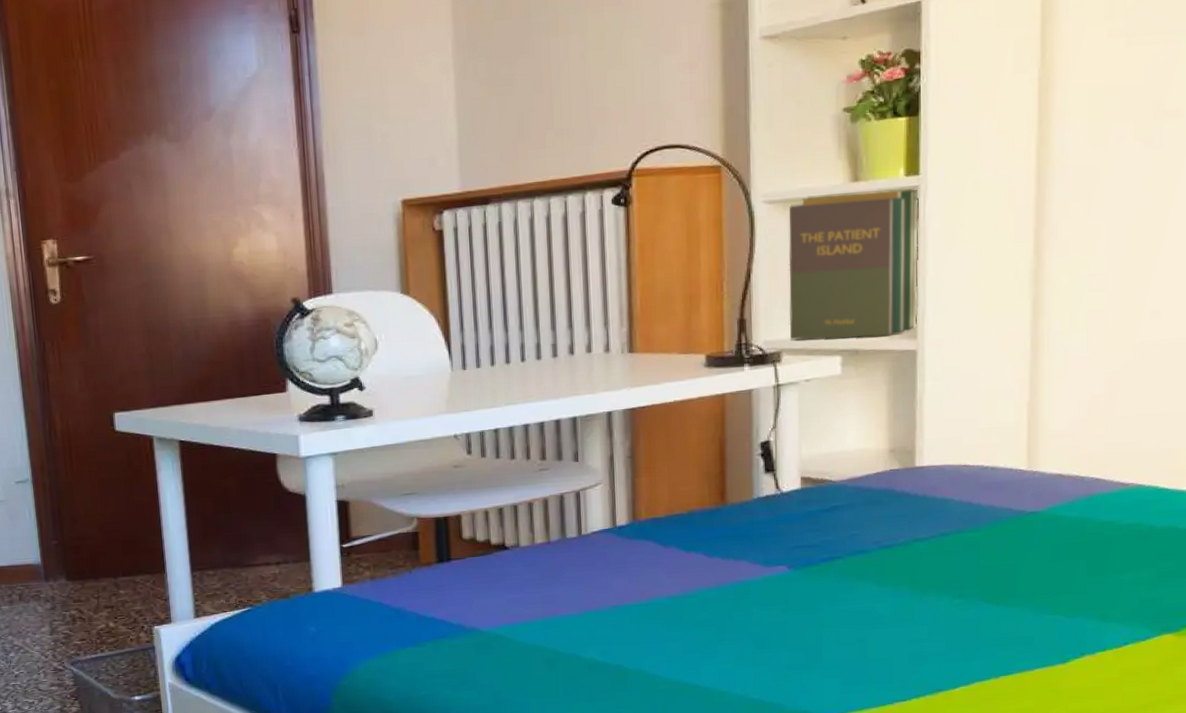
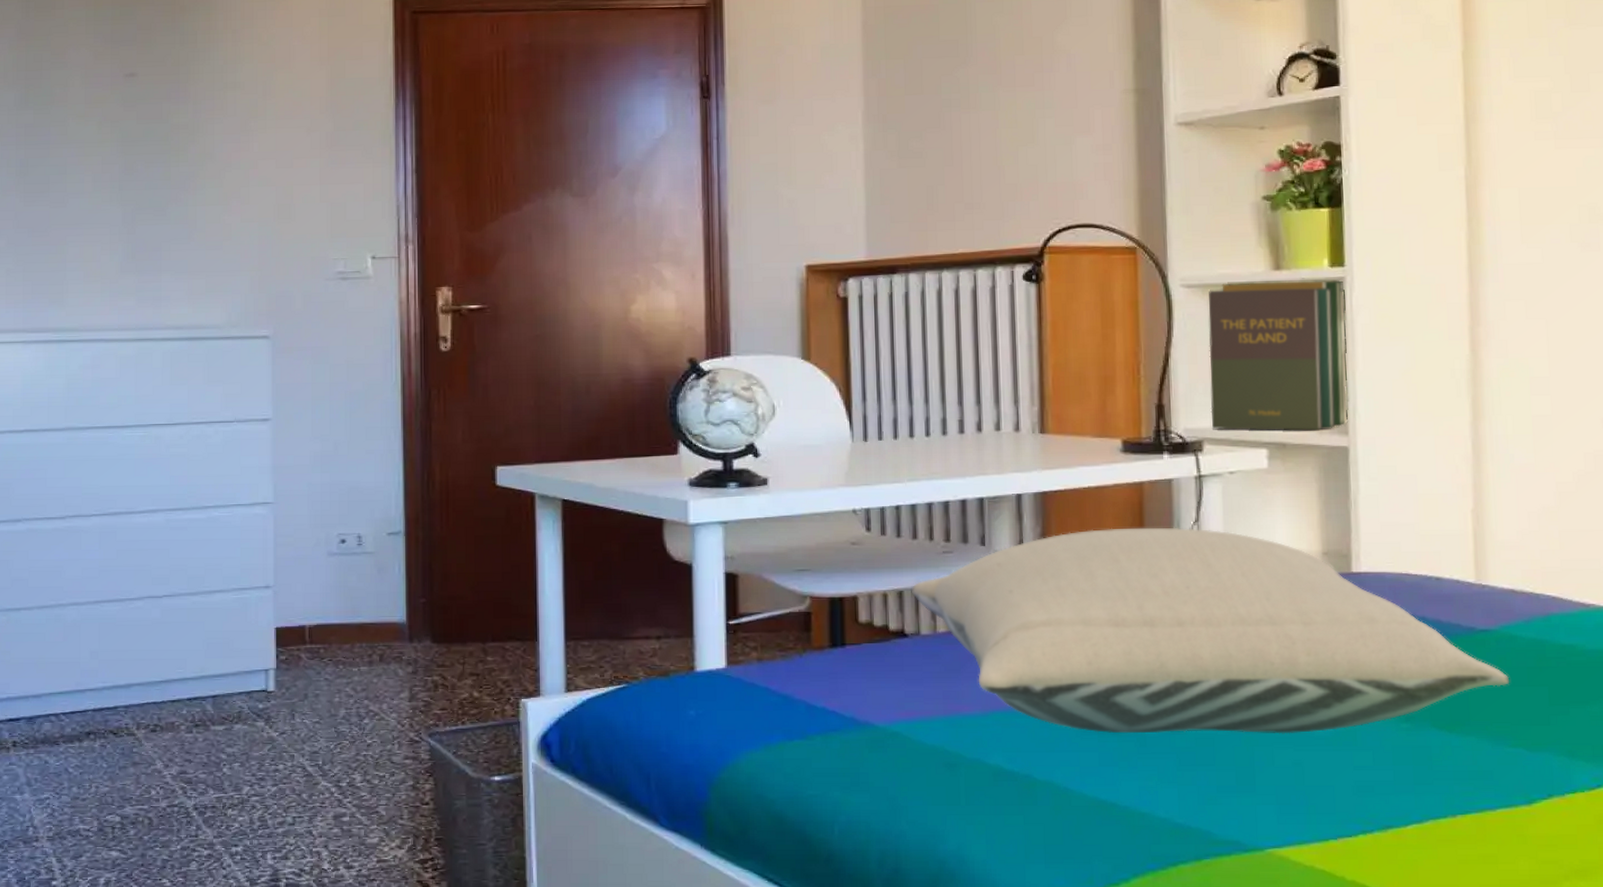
pillow: none [511,434,1053,625] -> present [912,527,1510,734]

